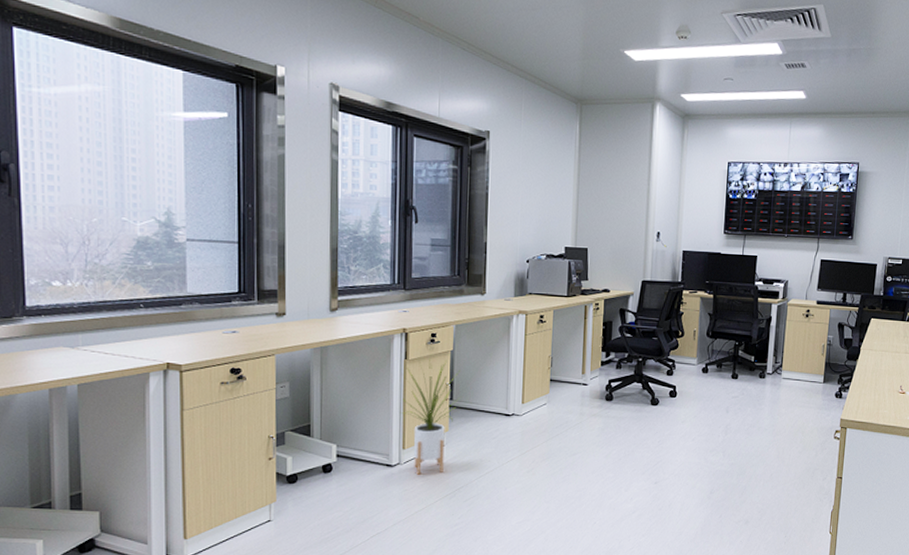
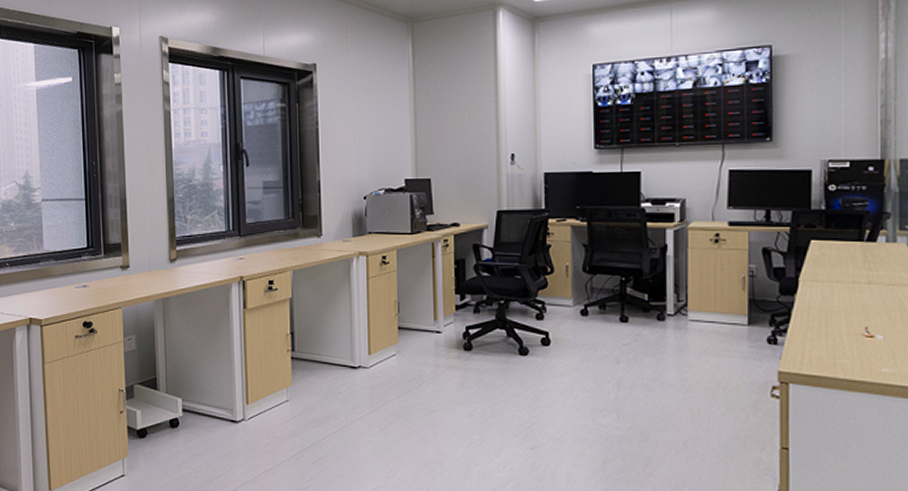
house plant: present [400,359,461,475] -> none [241,307,302,432]

